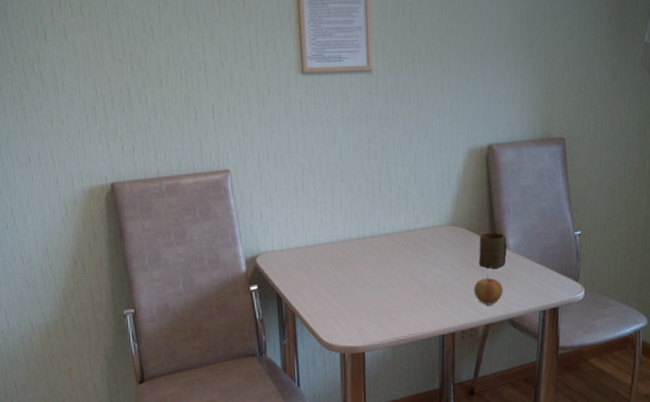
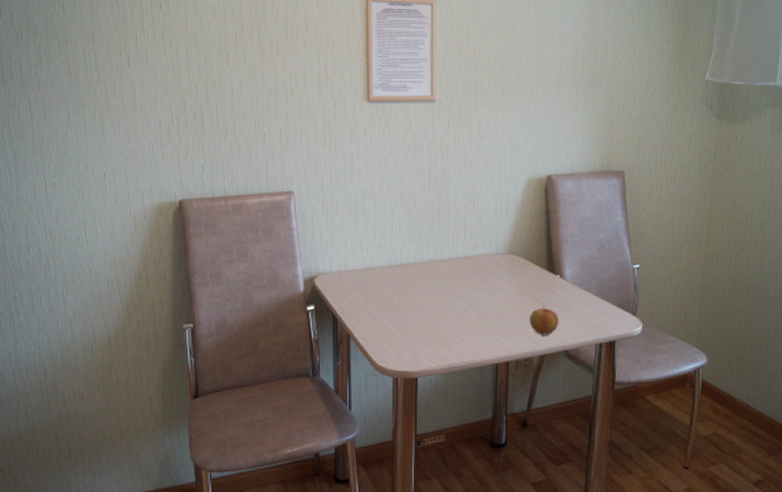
cup: present [478,232,507,269] -> none [534,262,564,299]

